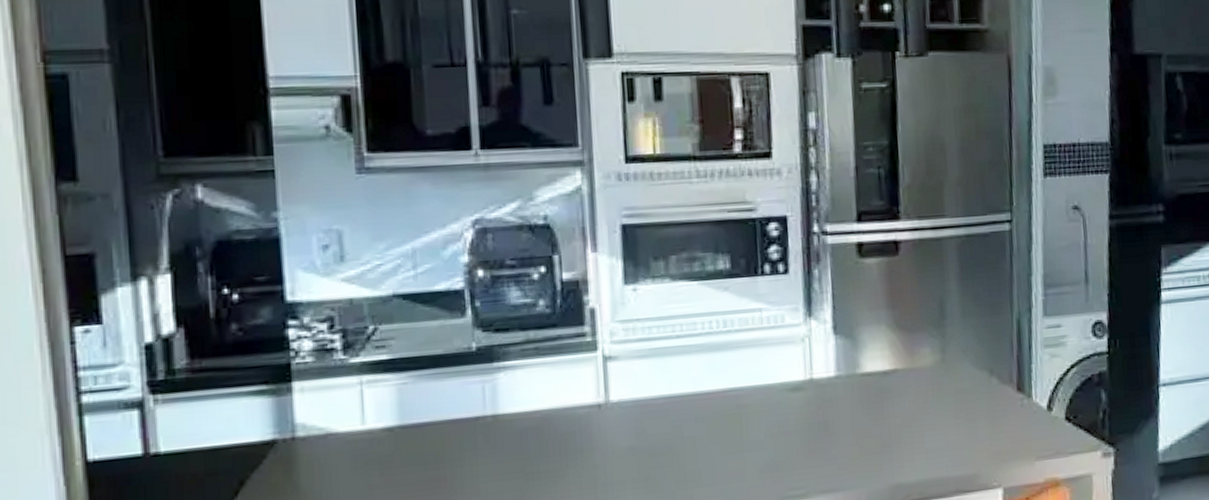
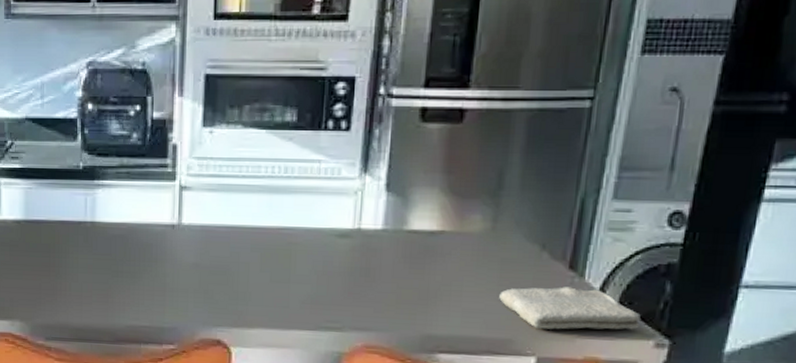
washcloth: none [959,408,1087,458] -> present [499,287,641,330]

